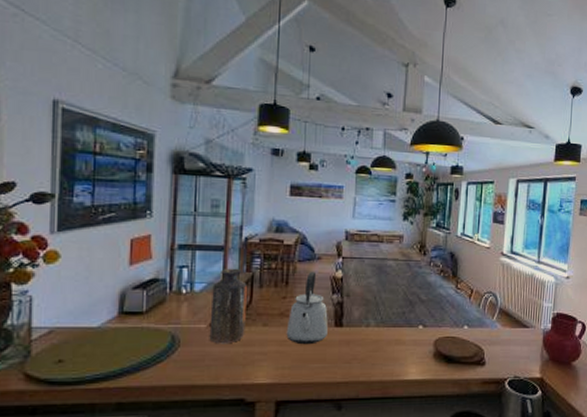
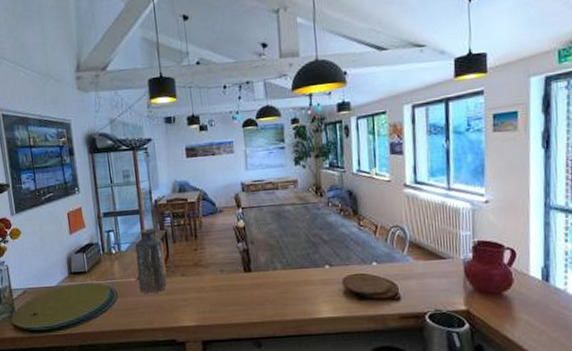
kettle: present [286,271,328,345] -> none [201,223,239,291]

